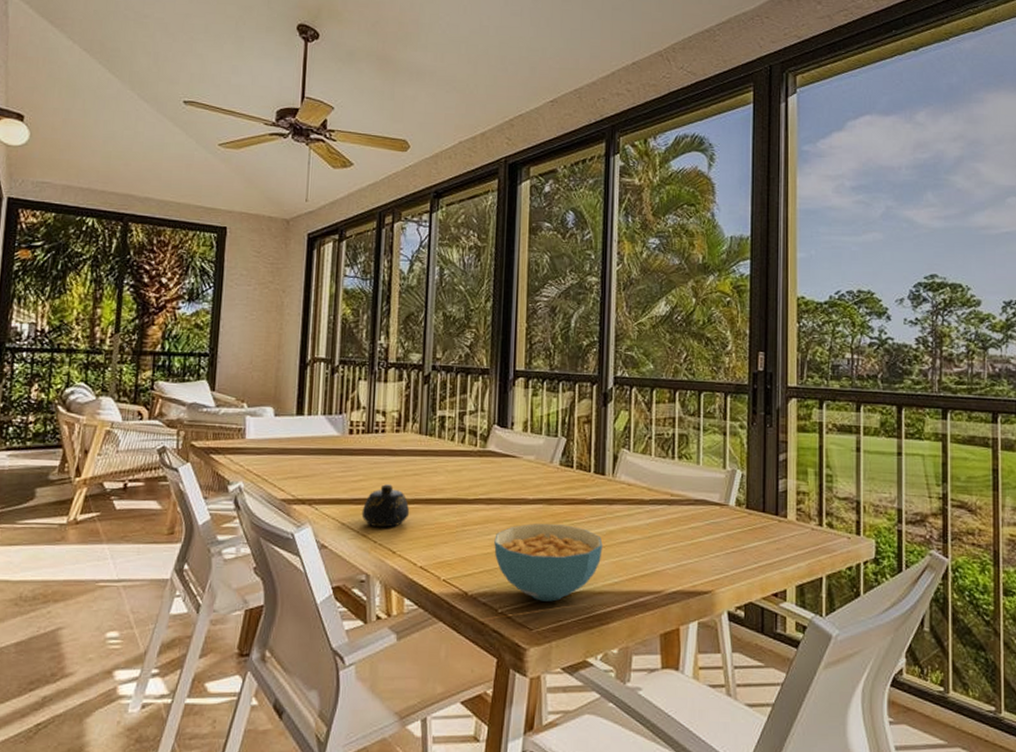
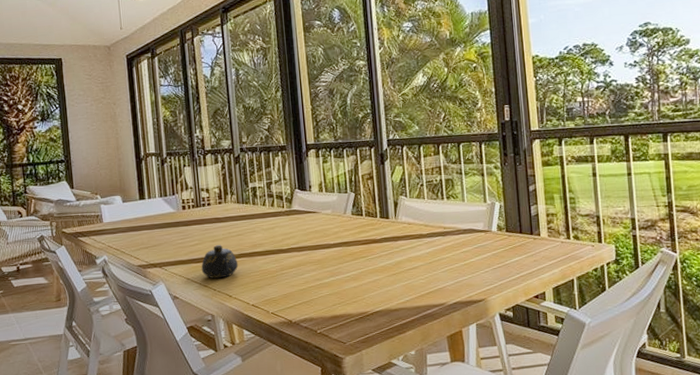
cereal bowl: present [494,524,603,602] -> none [307,260,394,321]

